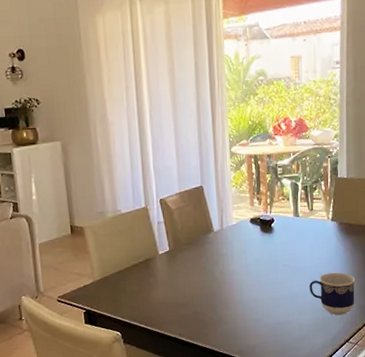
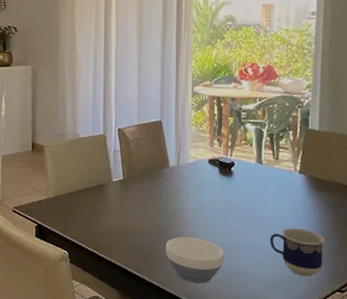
bowl: none [215,297,271,340] -> present [165,237,225,284]

